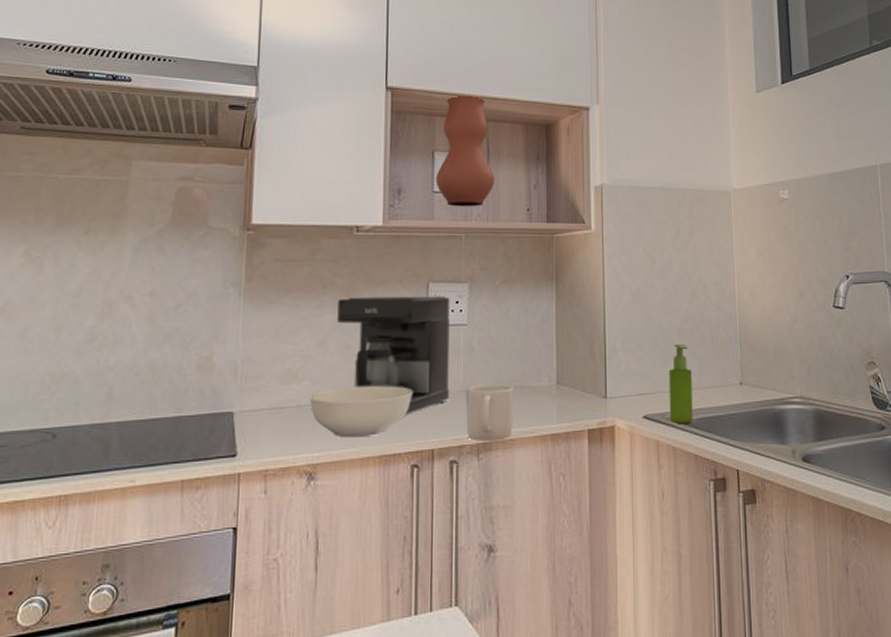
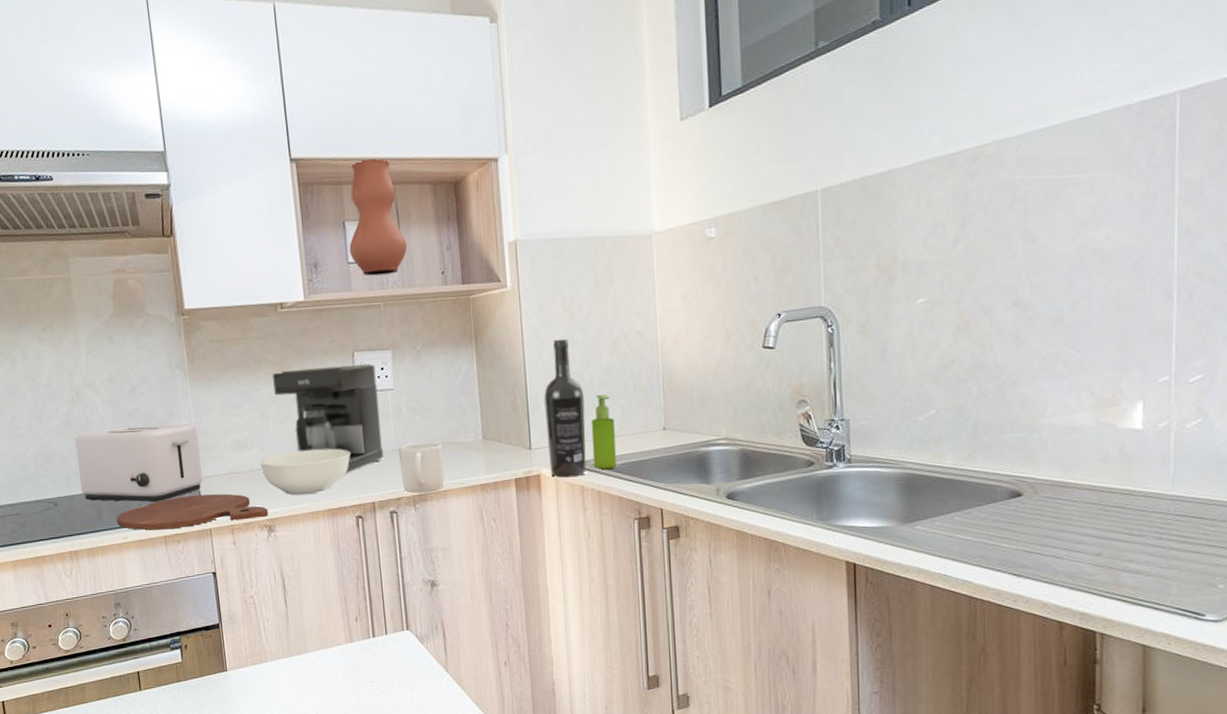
toaster: none [90,347,243,438] -> present [74,424,203,502]
cutting board: none [126,432,312,473] -> present [116,493,269,531]
wine bottle: none [622,284,663,431] -> present [544,338,587,478]

